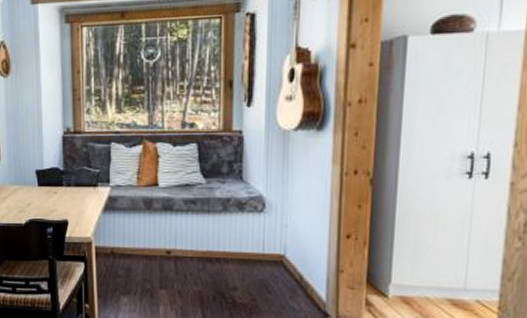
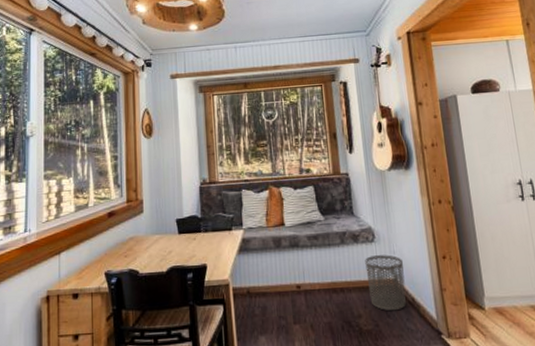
waste bin: none [249,227,296,288] -> present [365,255,406,311]

